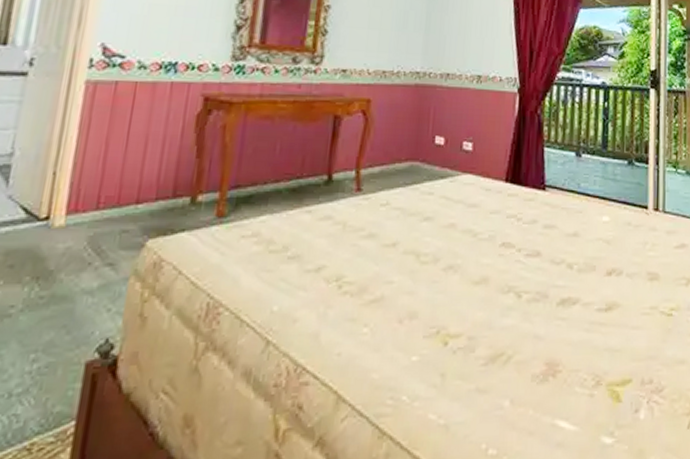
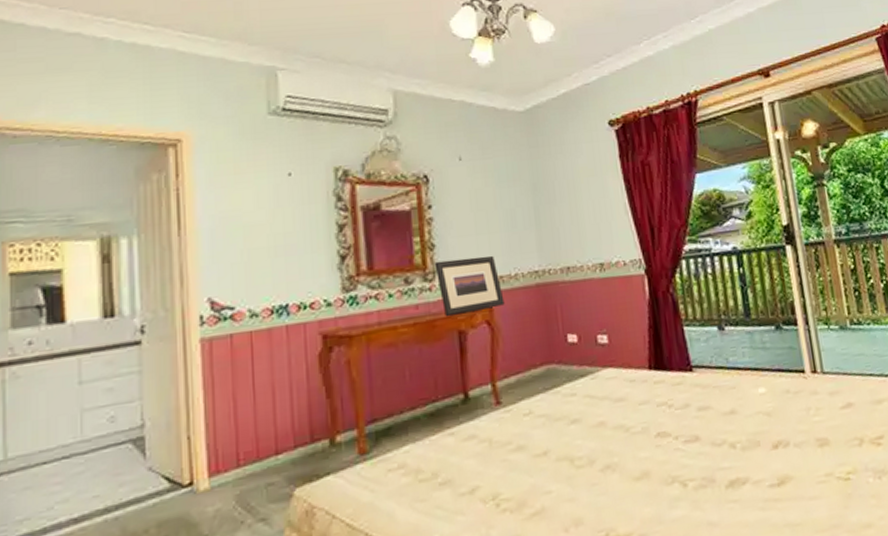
picture frame: none [323,47,383,100] -> present [434,255,505,316]

